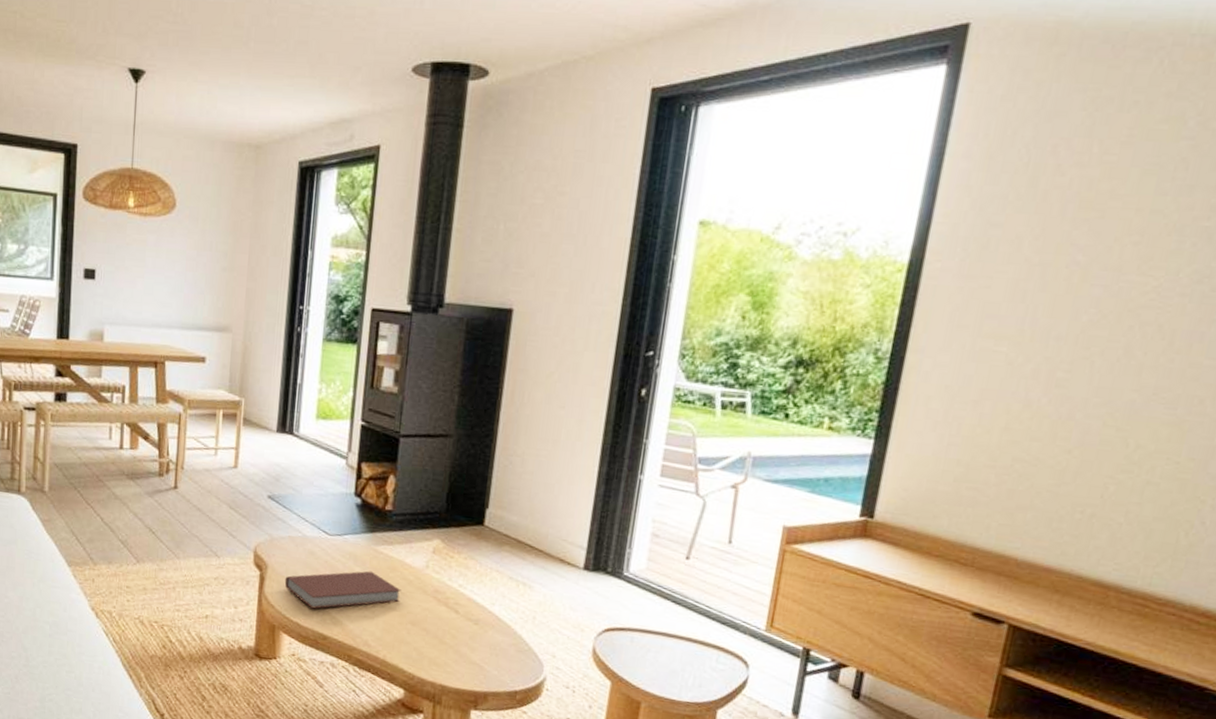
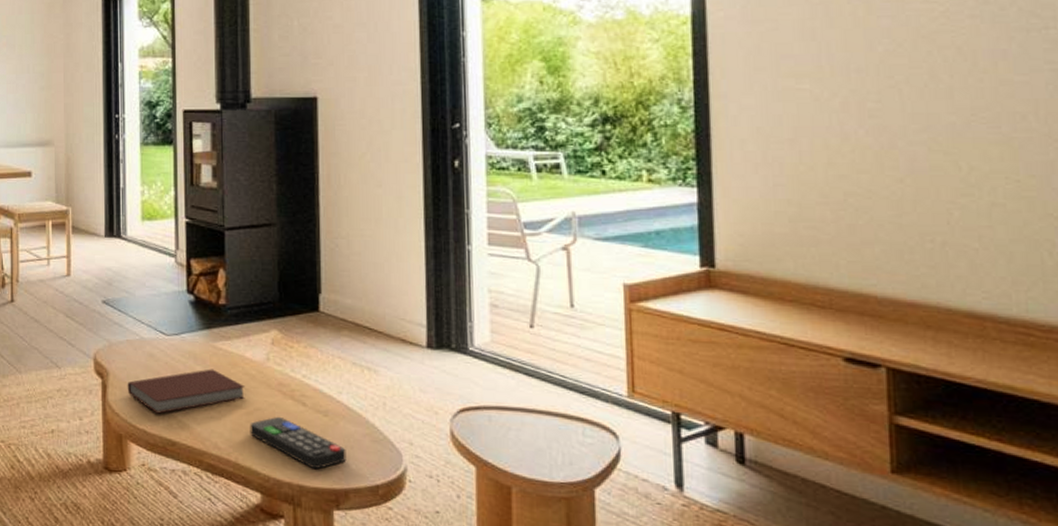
remote control: none [400,621,491,673] -> present [250,416,346,470]

